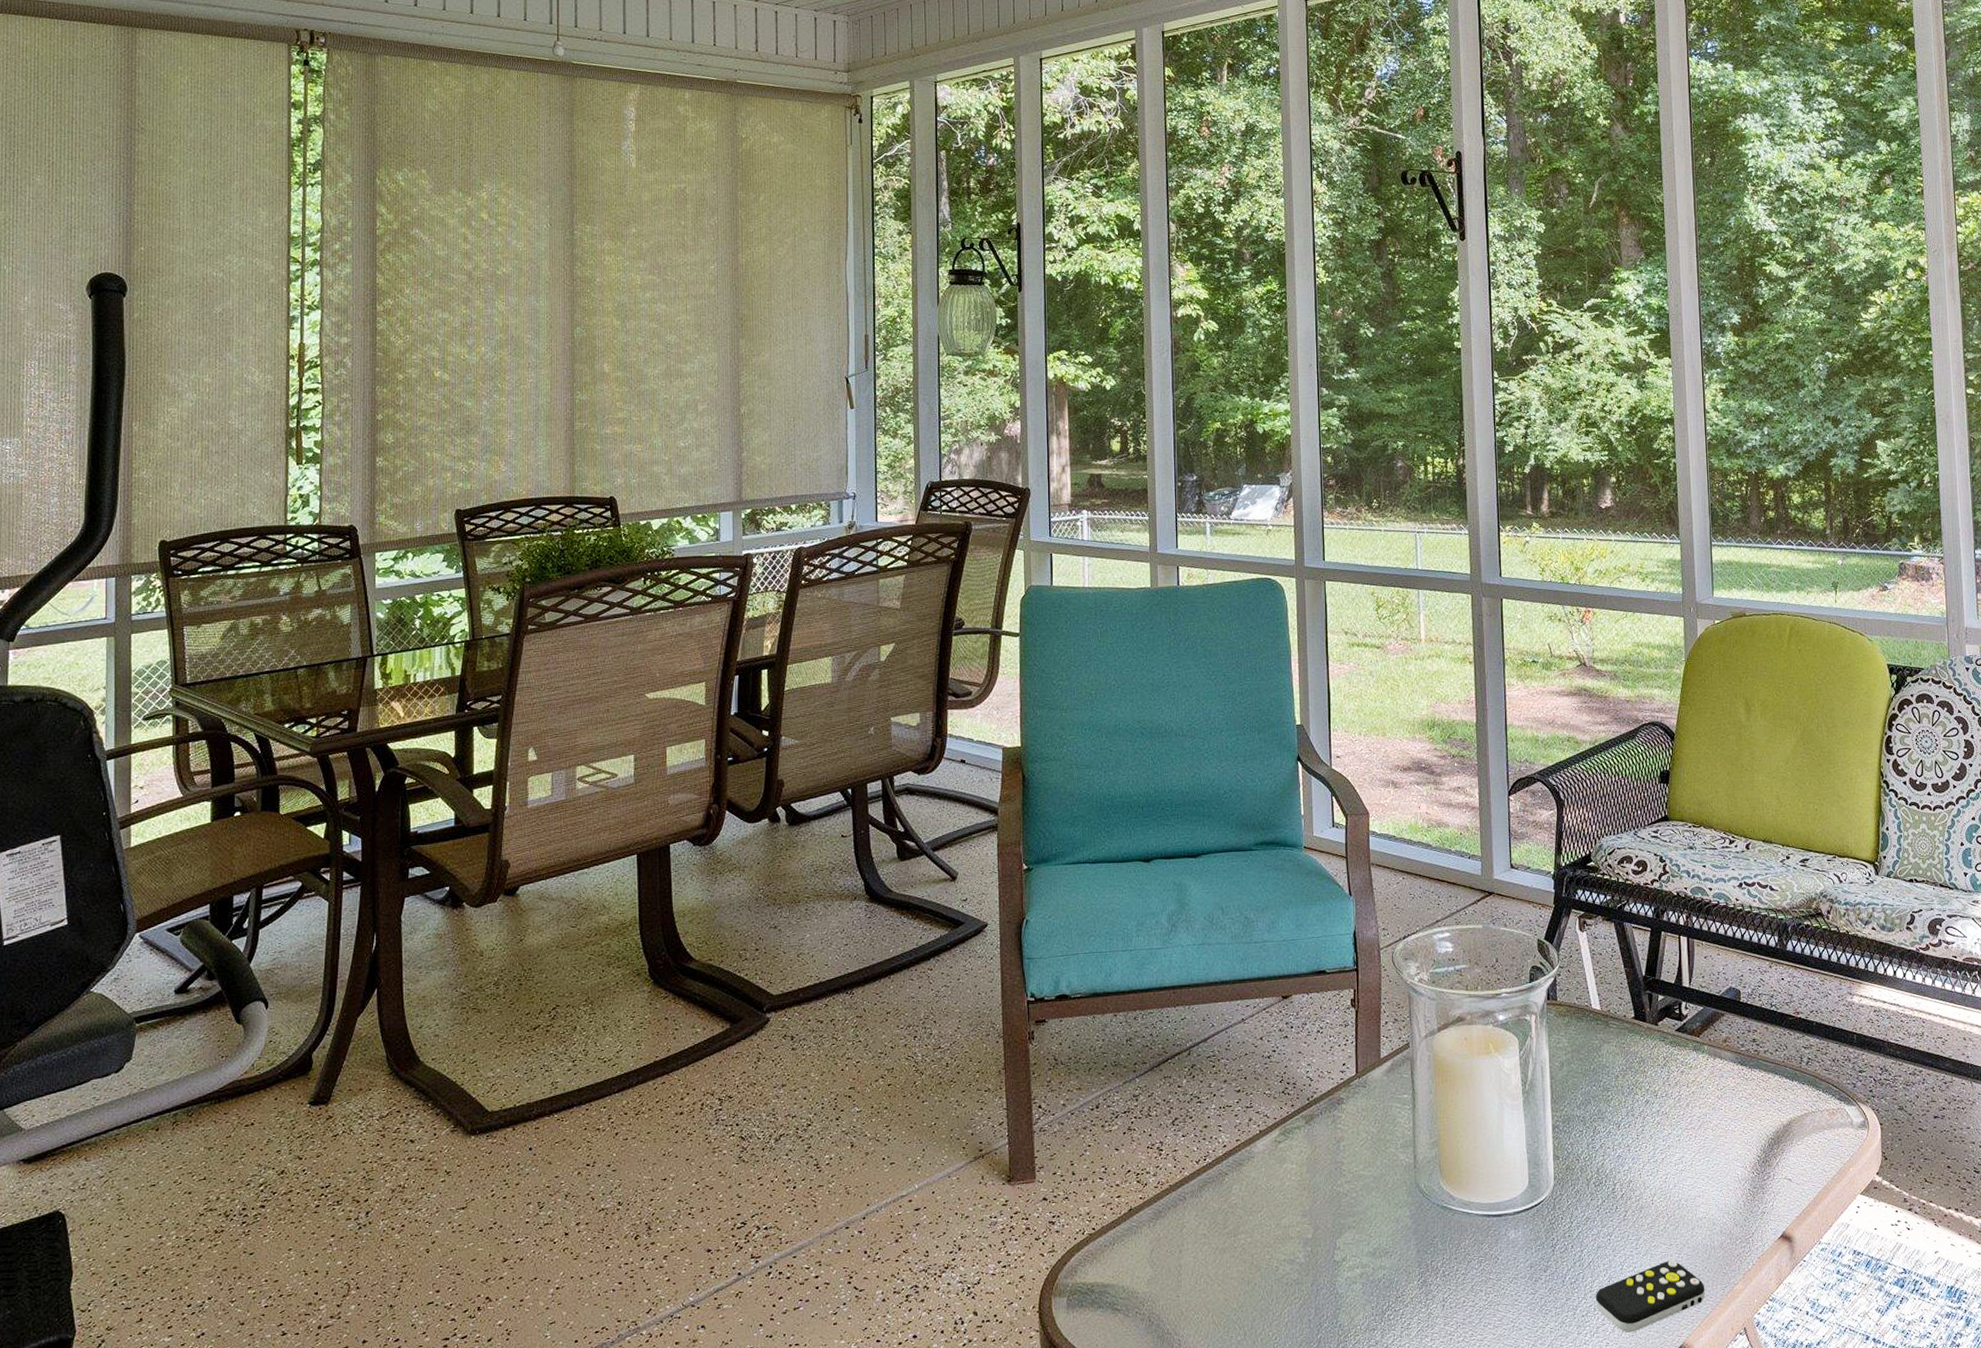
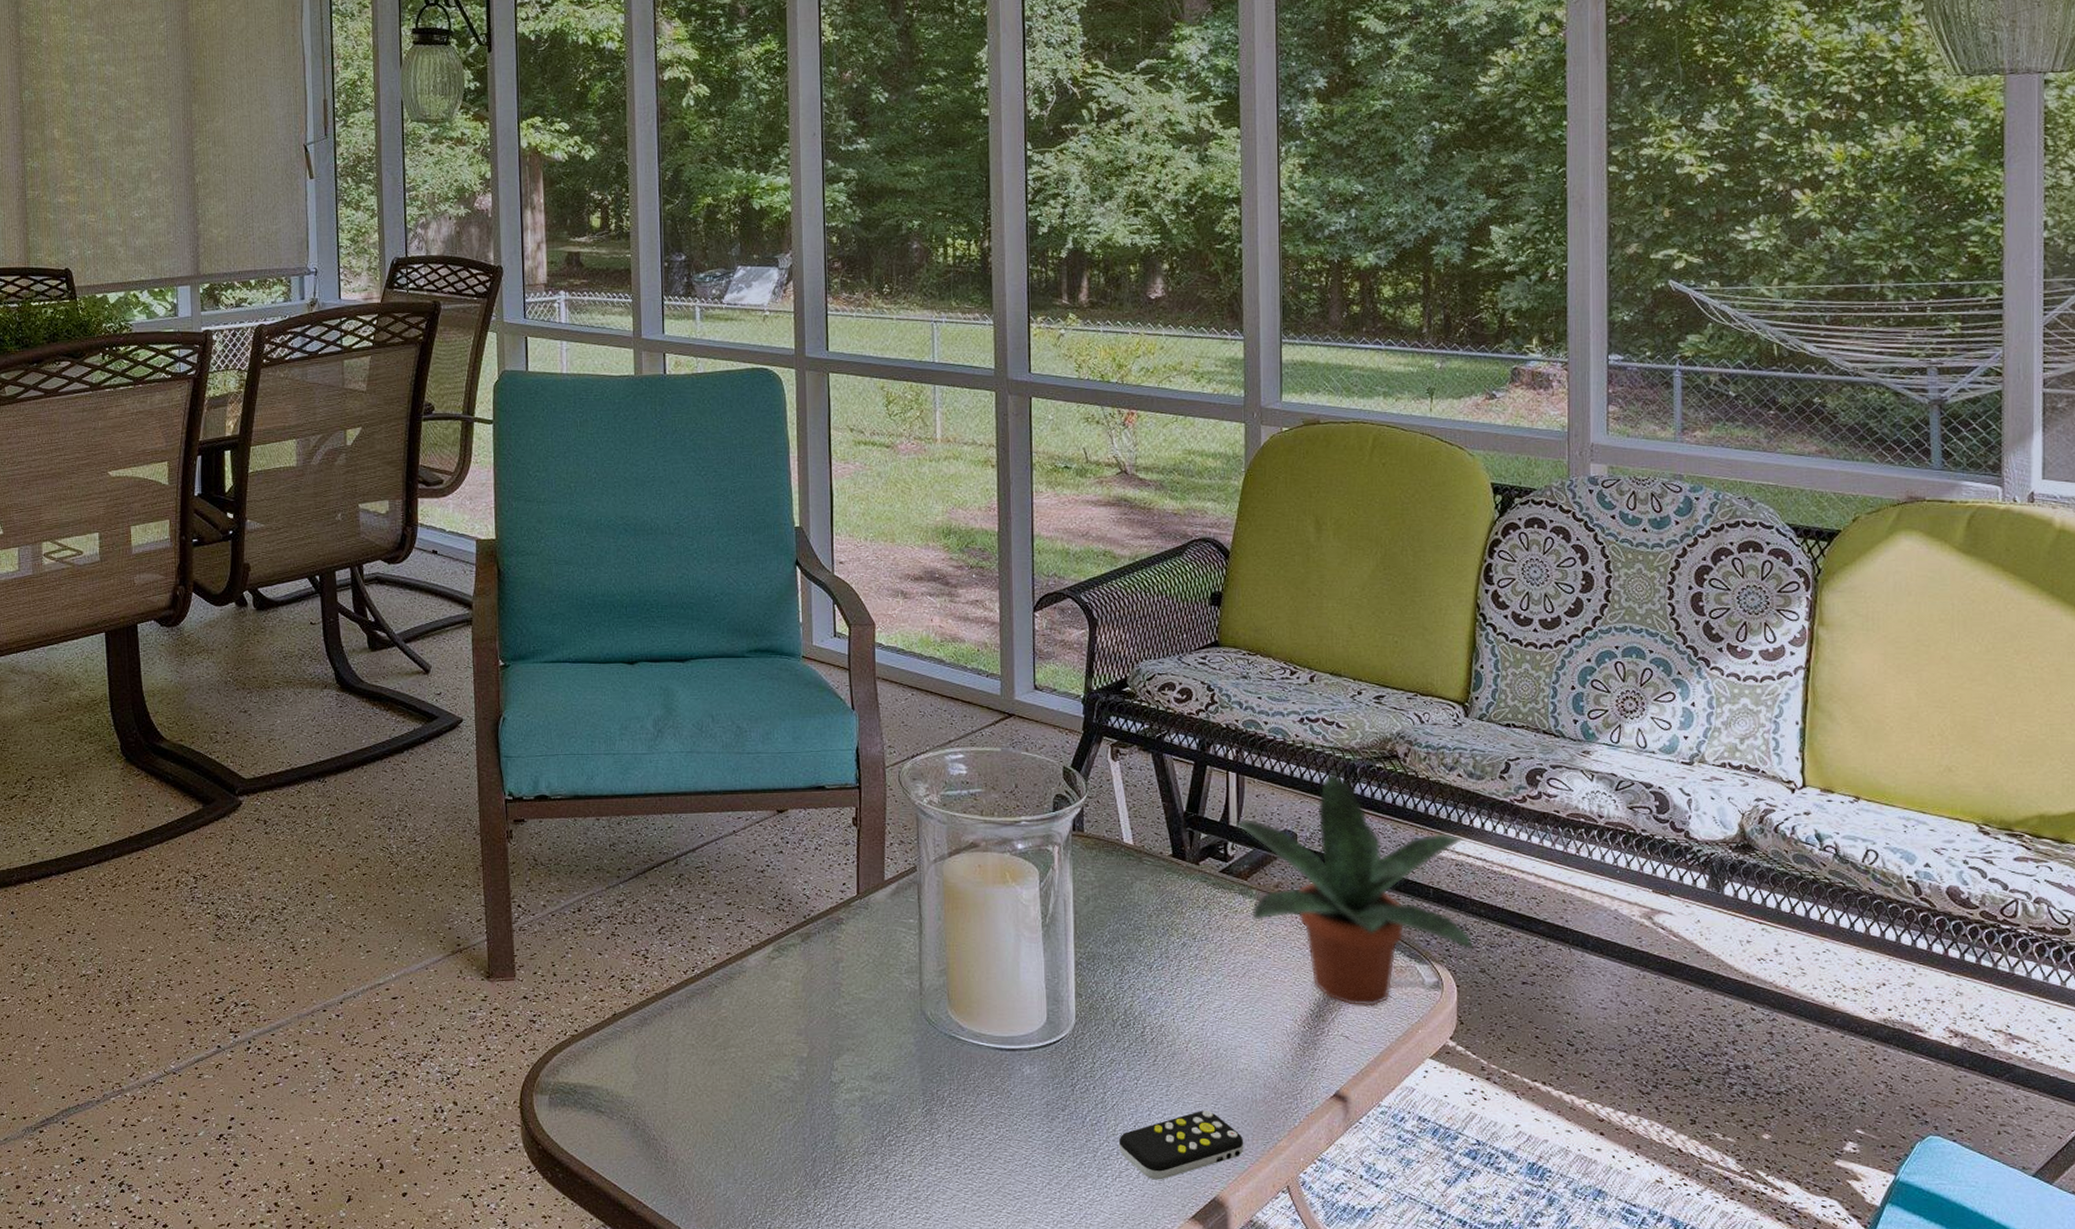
potted plant: none [1685,931,1893,1150] -> present [1232,771,1475,1007]

